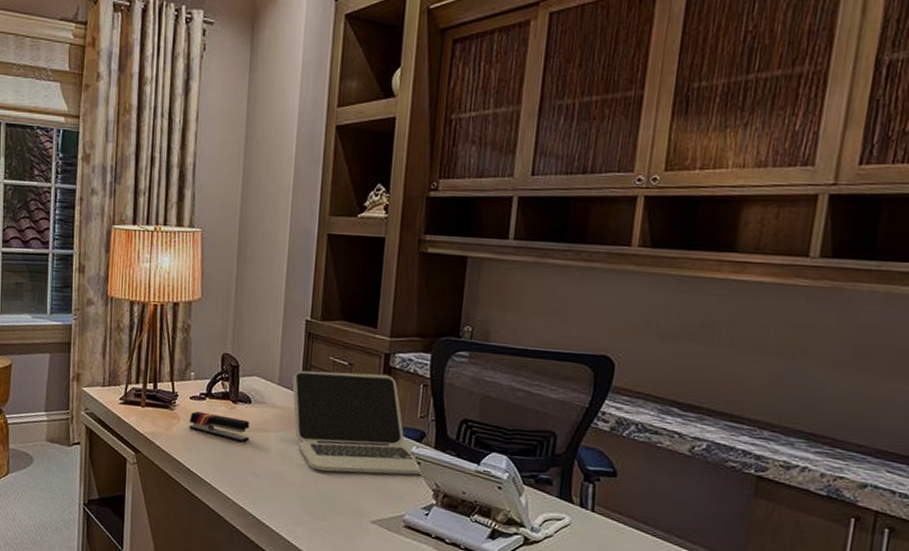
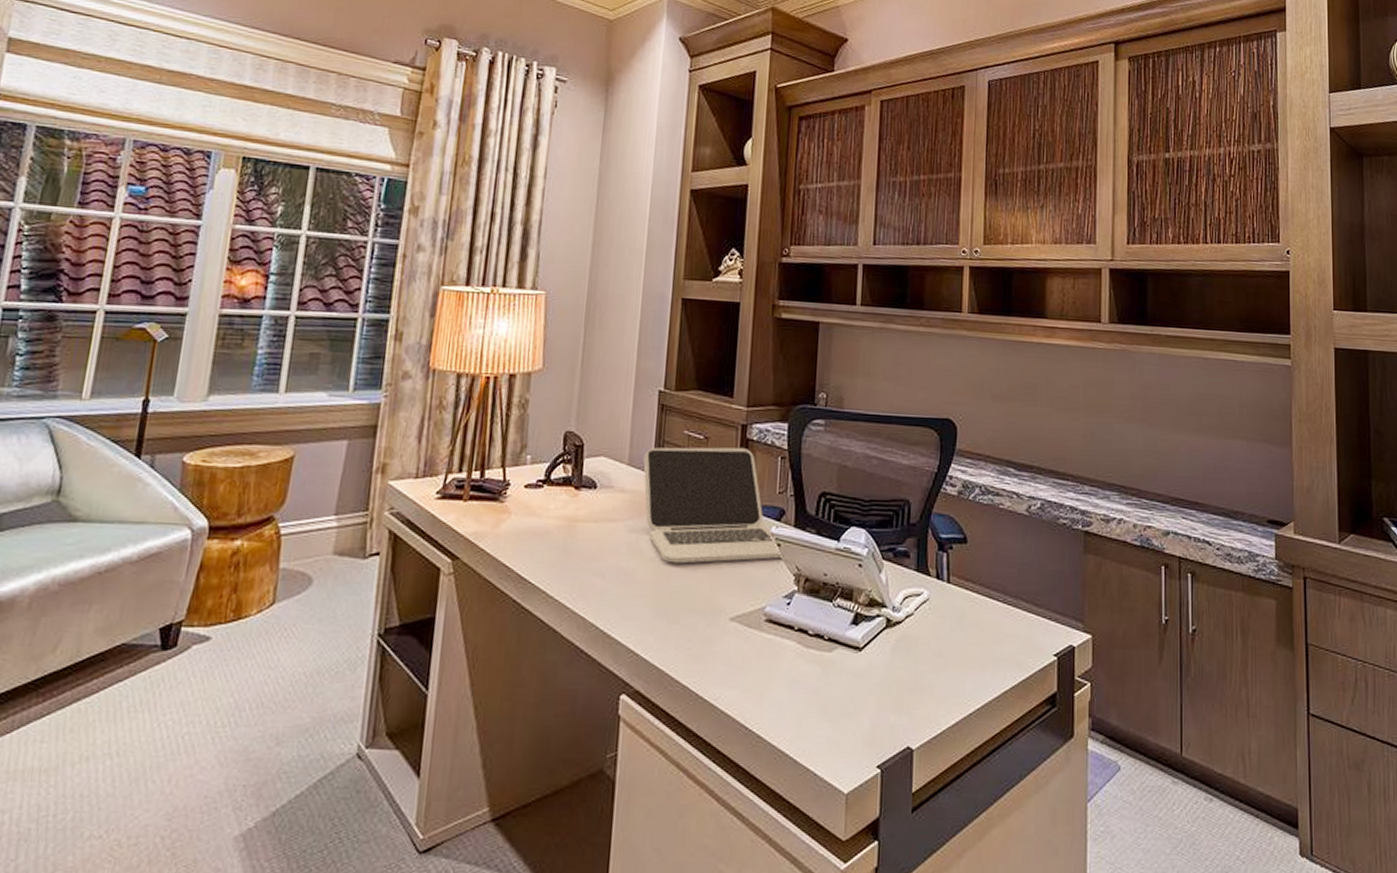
stapler: present [189,411,250,443] -> none [522,502,594,537]

